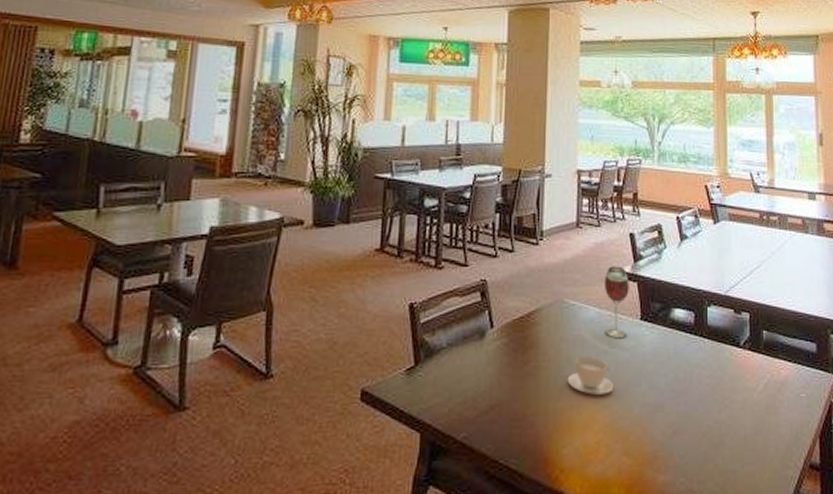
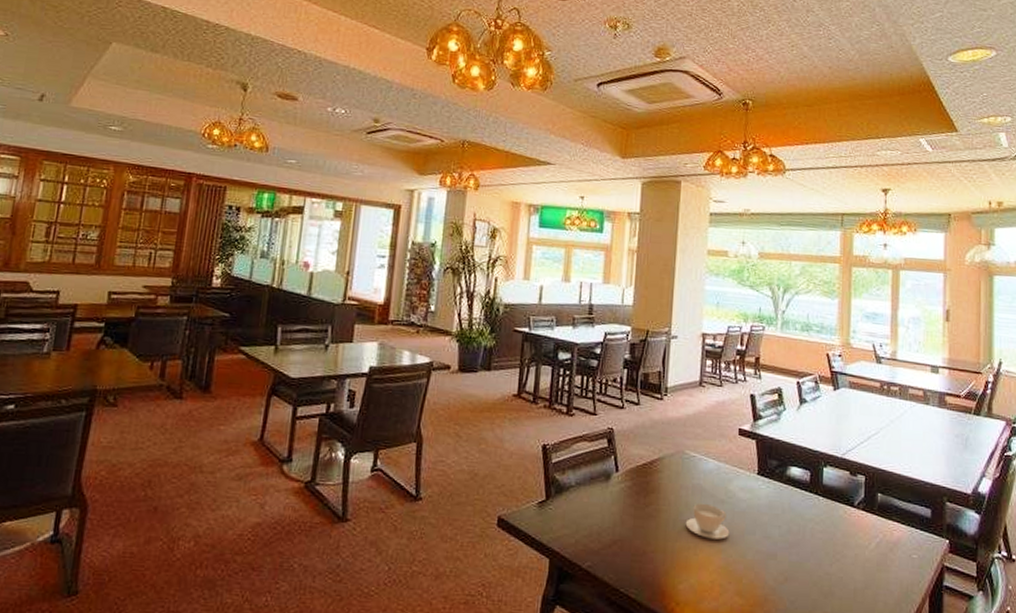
wineglass: present [603,266,629,339] -> none [723,423,748,491]

